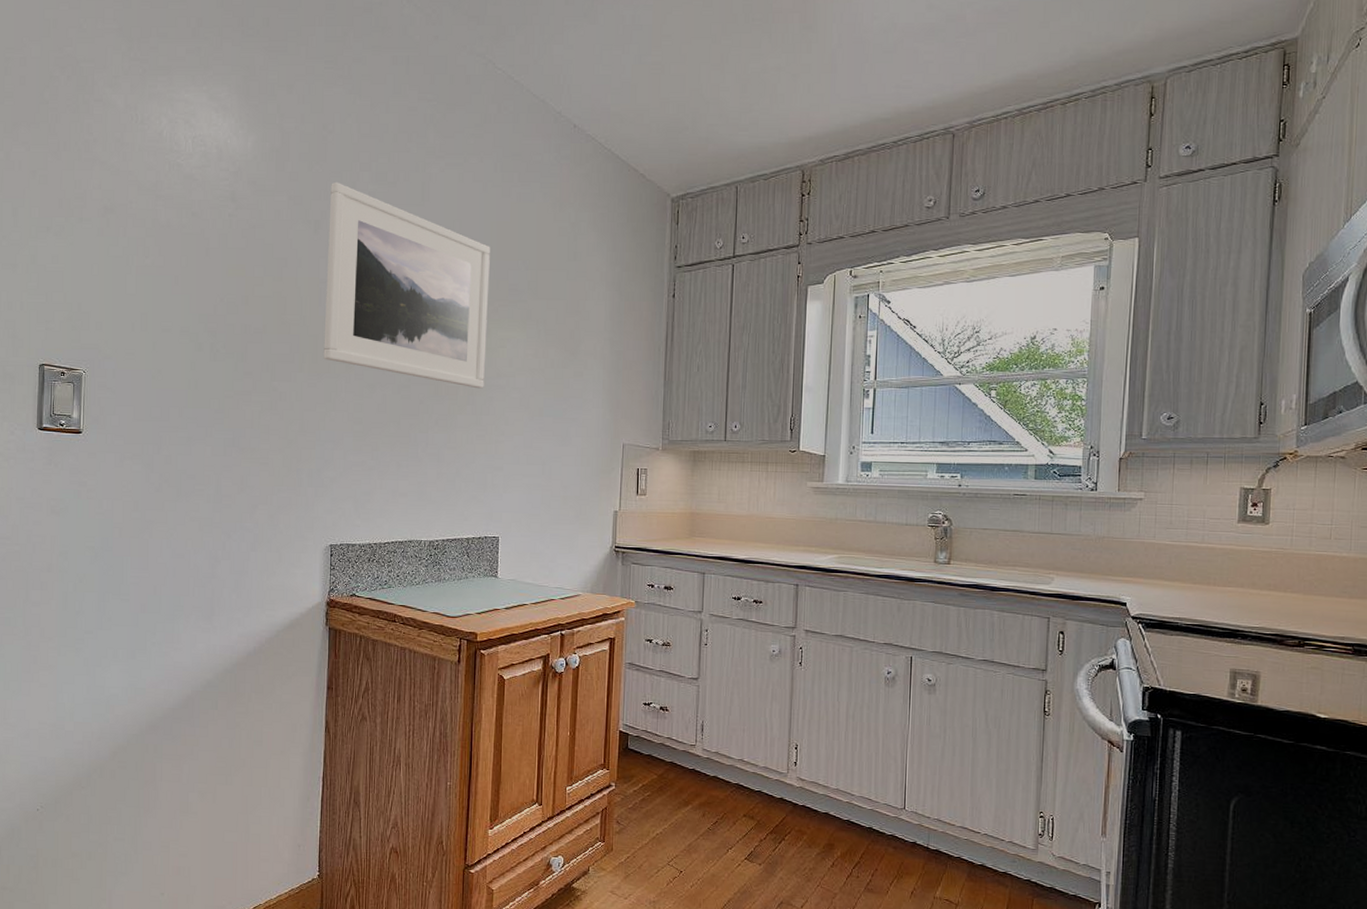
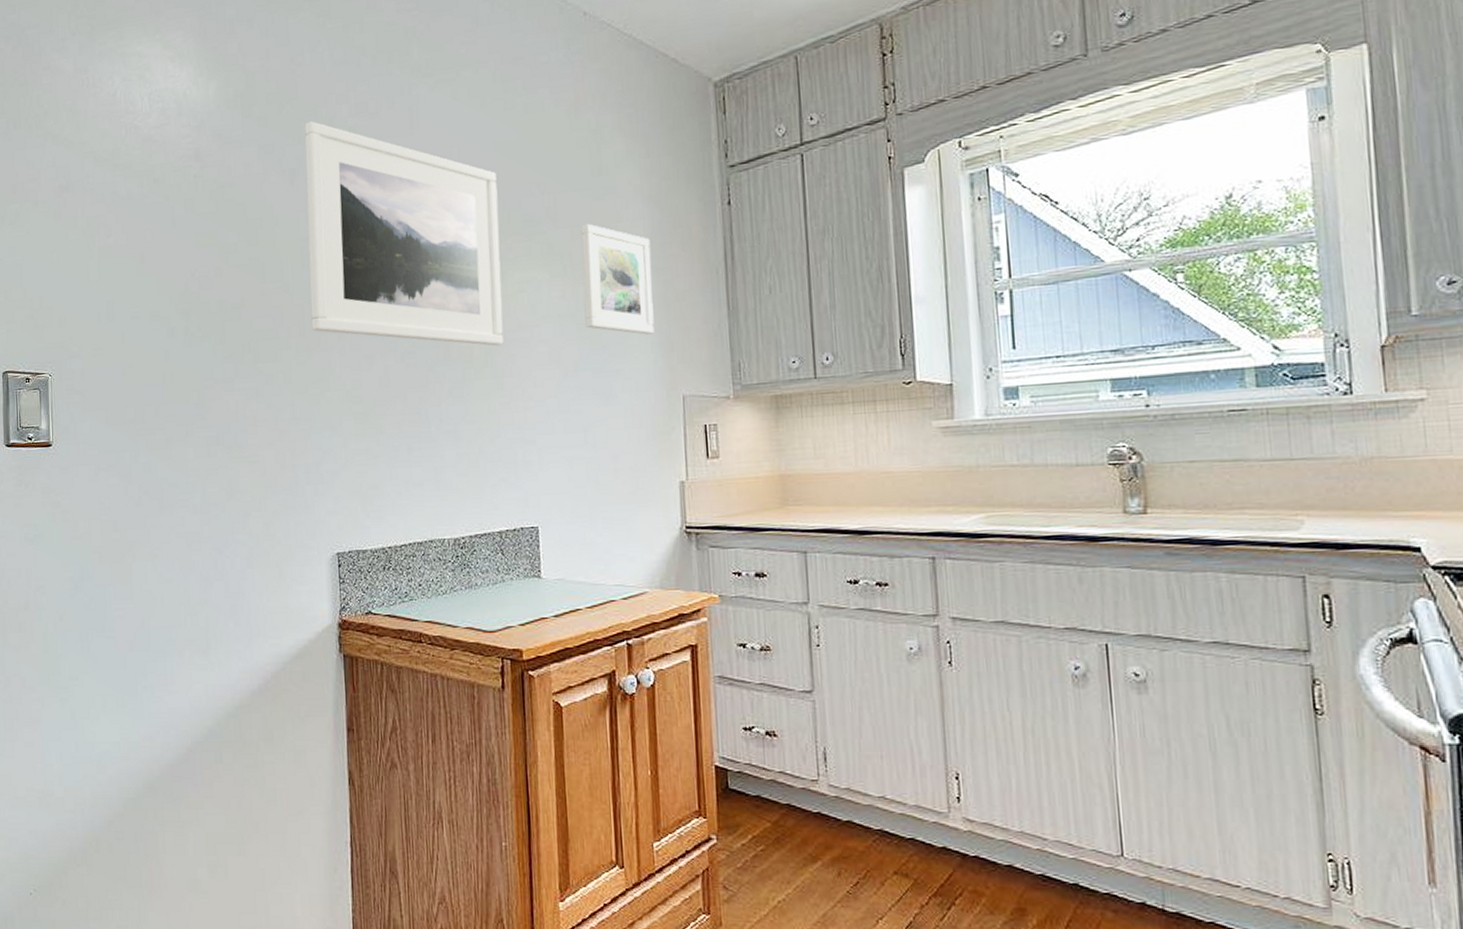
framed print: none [552,298,609,393] -> present [581,223,655,335]

